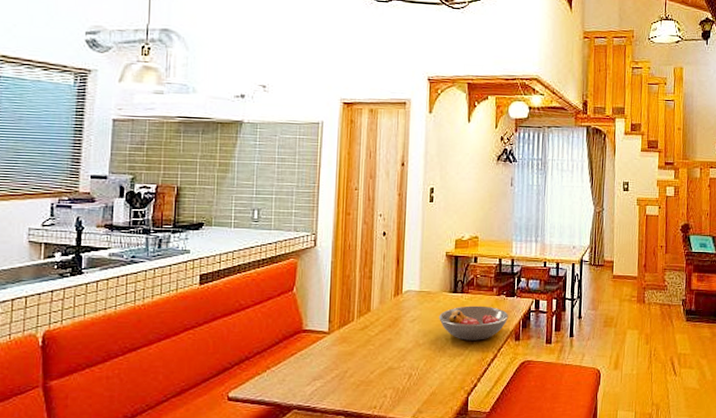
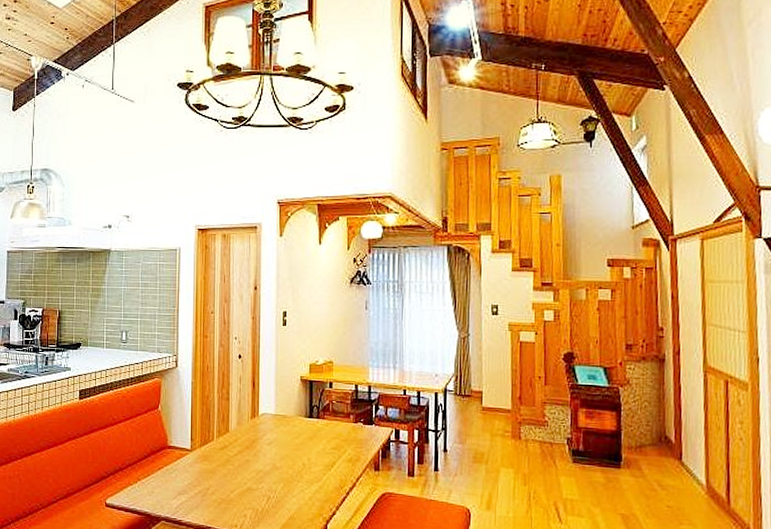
fruit bowl: present [439,306,509,341] -> none [295,431,367,468]

